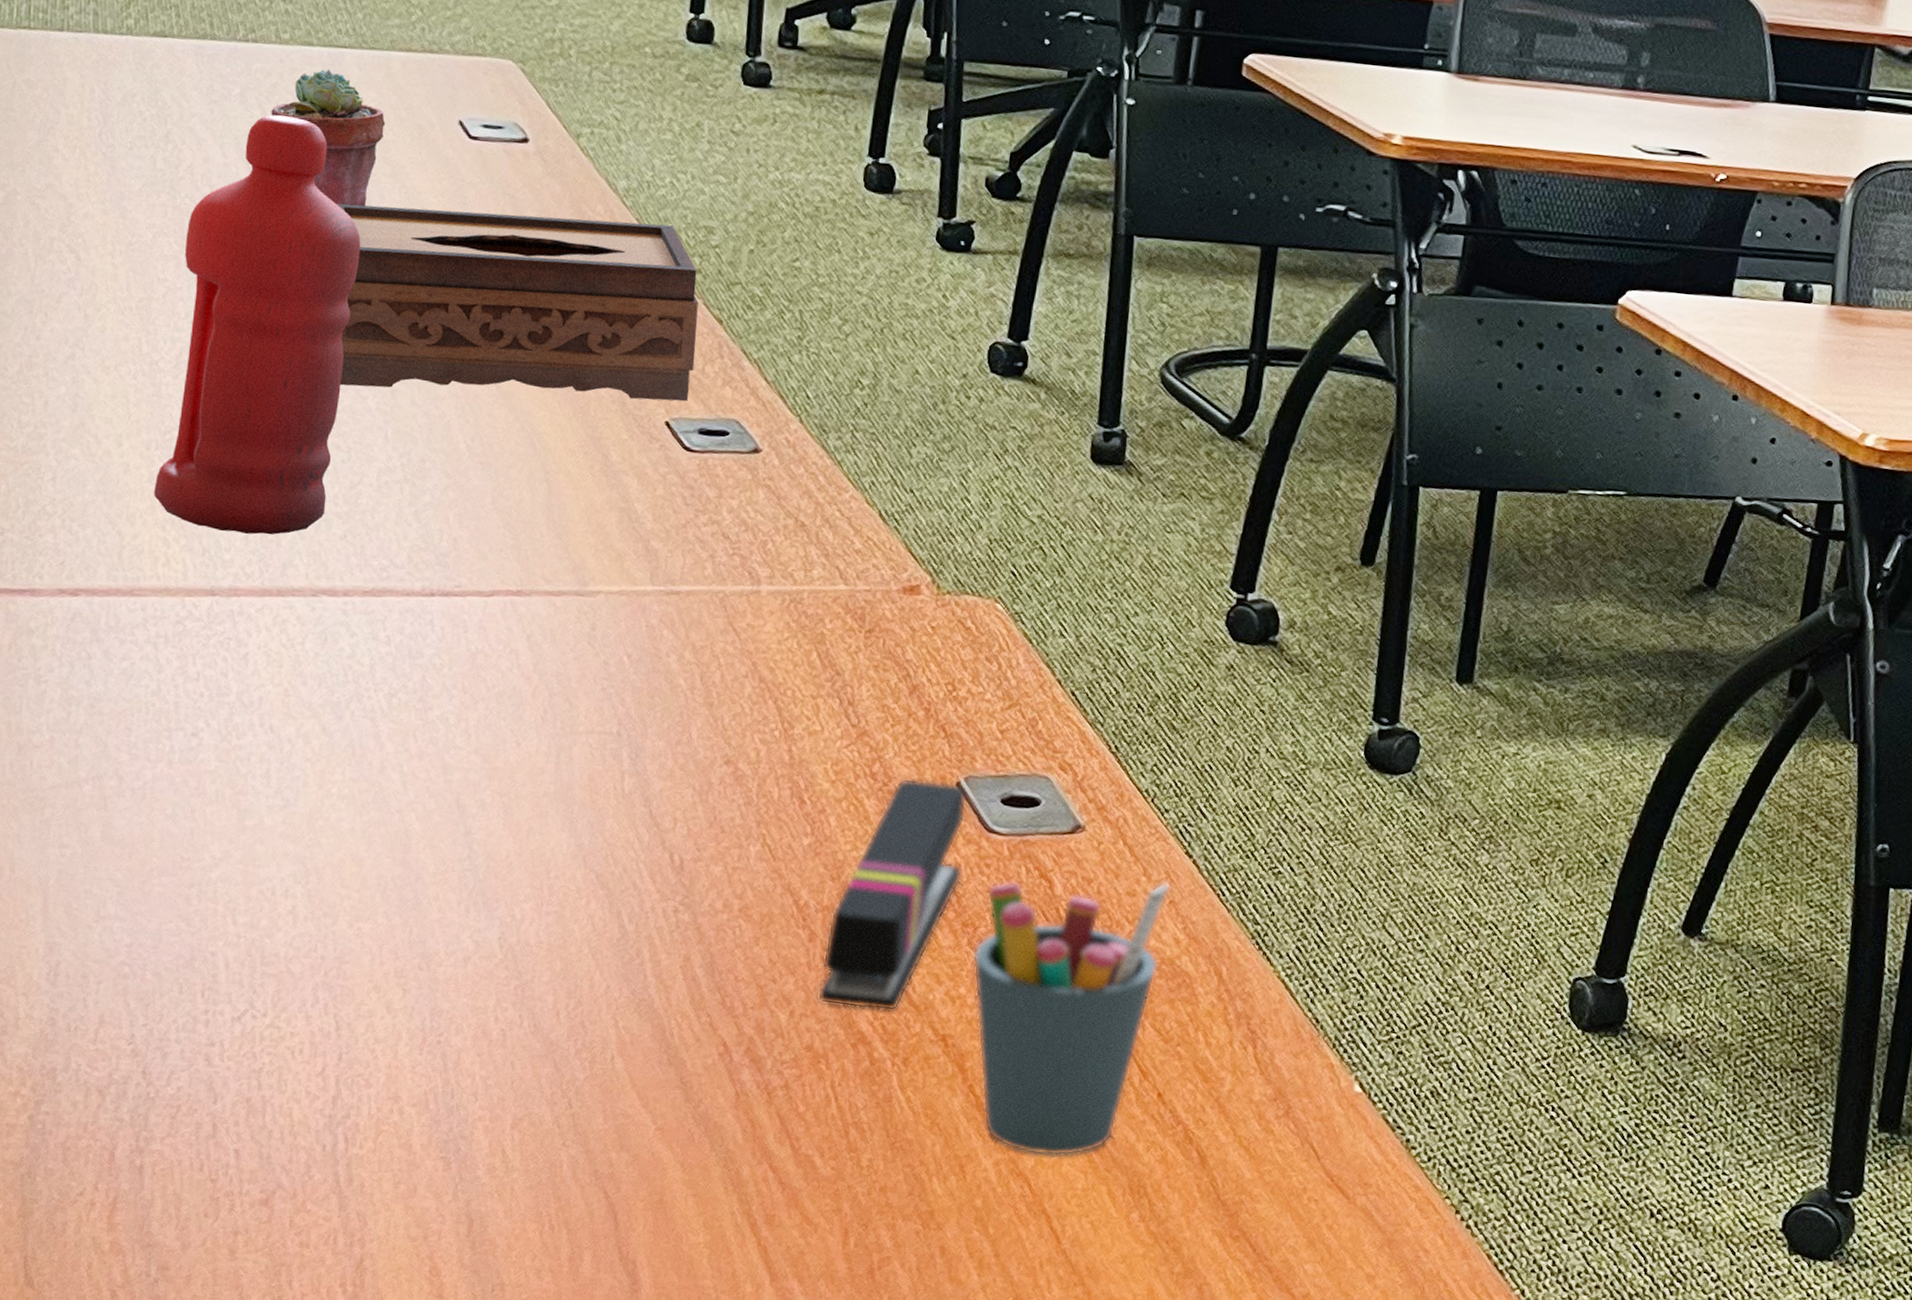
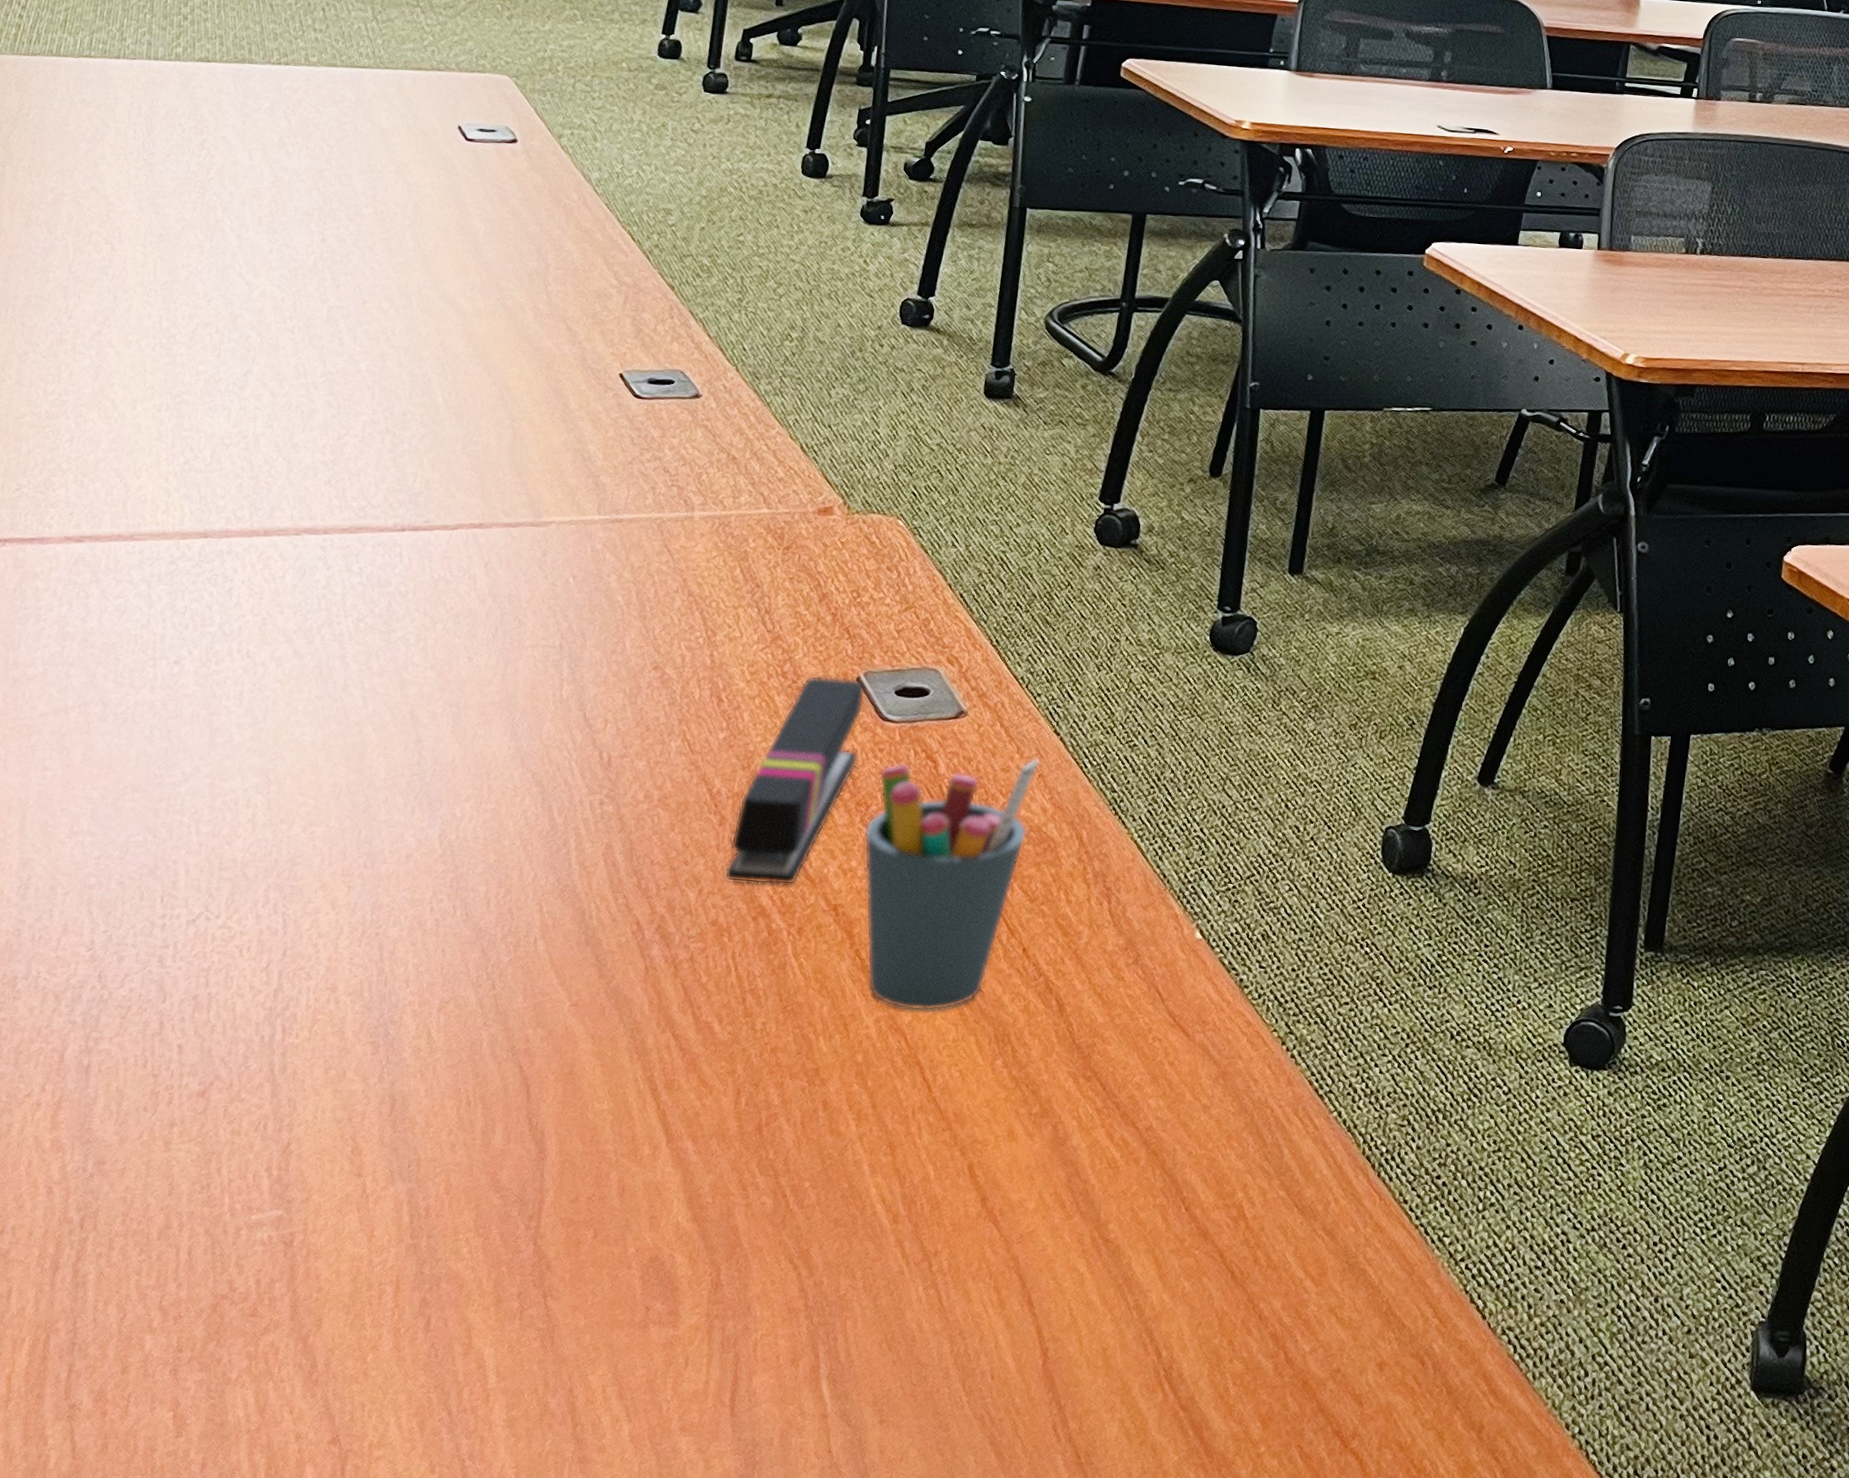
water bottle: present [154,115,361,535] -> none [160,124,365,483]
potted succulent: present [271,69,386,207] -> none [295,85,395,199]
tissue box: present [336,203,699,402] -> none [336,197,655,356]

